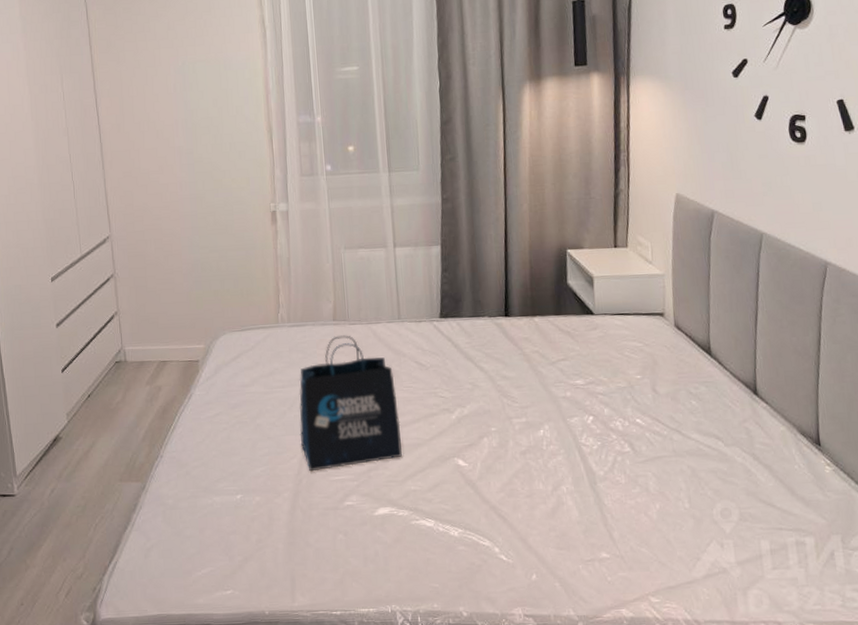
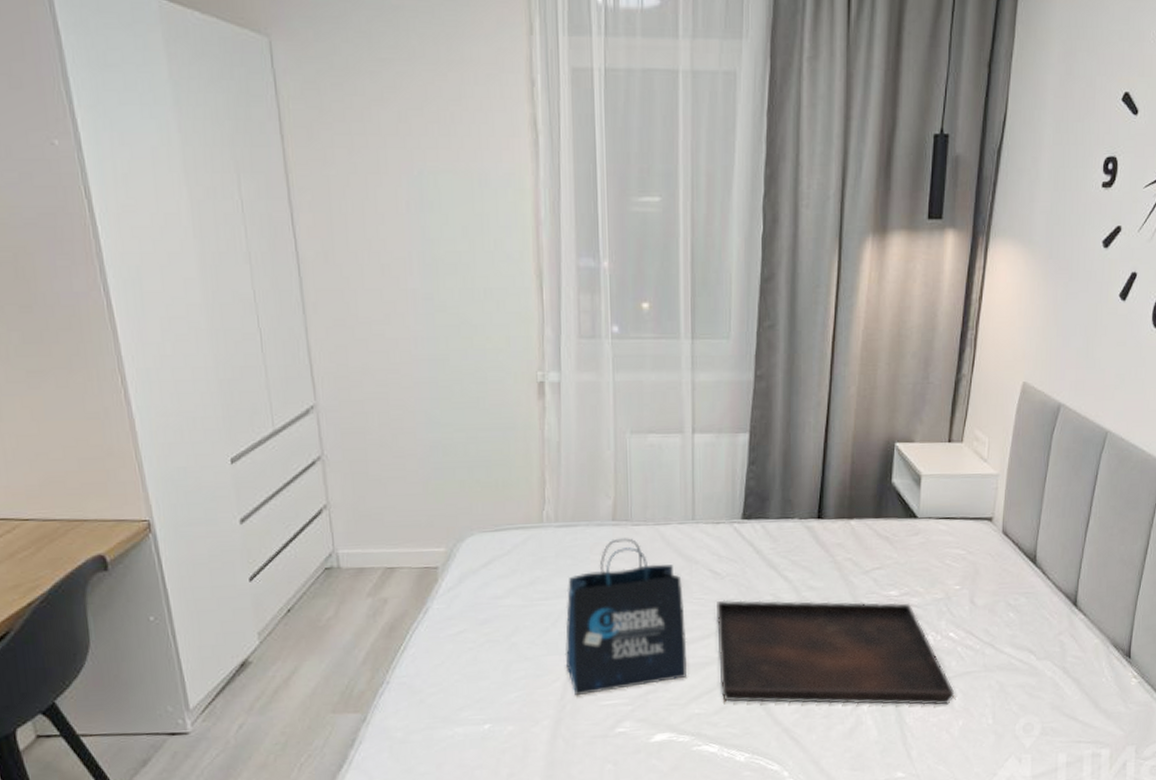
serving tray: none [424,388,649,489] -> present [716,599,955,706]

